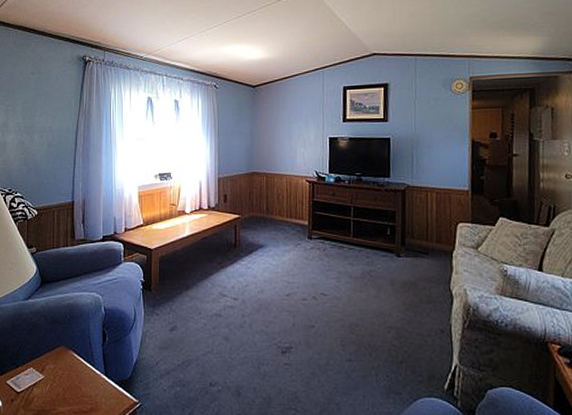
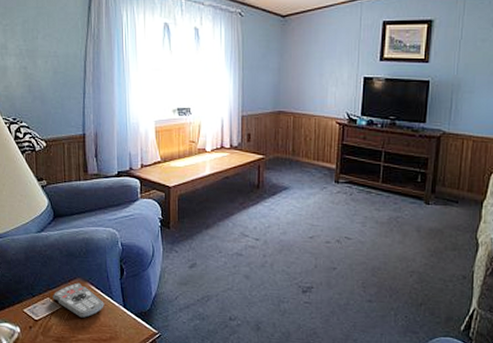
remote control: none [36,350,86,388] -> present [52,282,104,318]

